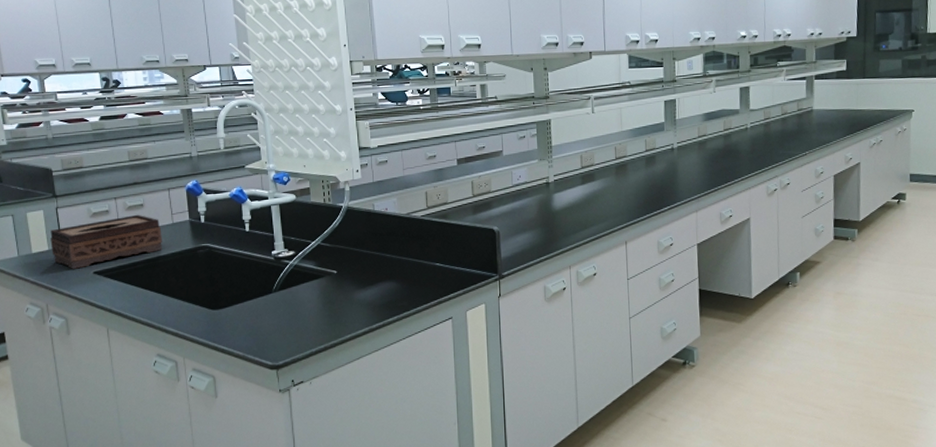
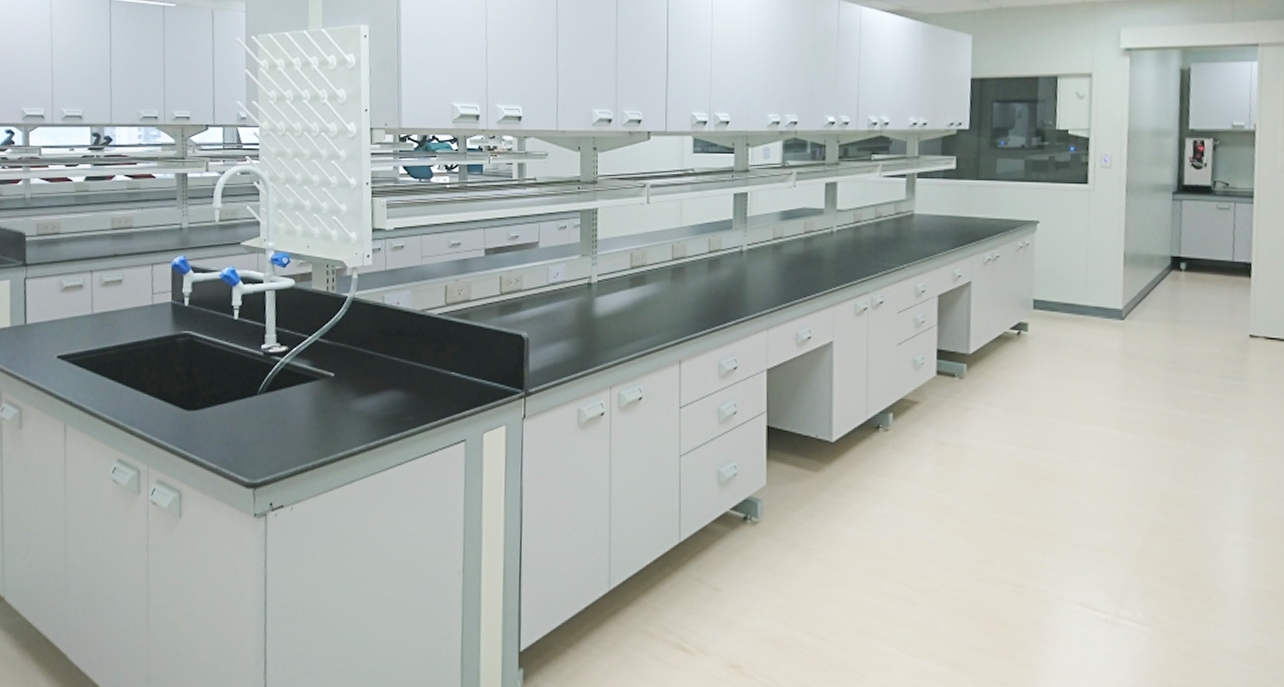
tissue box: present [50,214,162,269] -> none [13,291,139,351]

